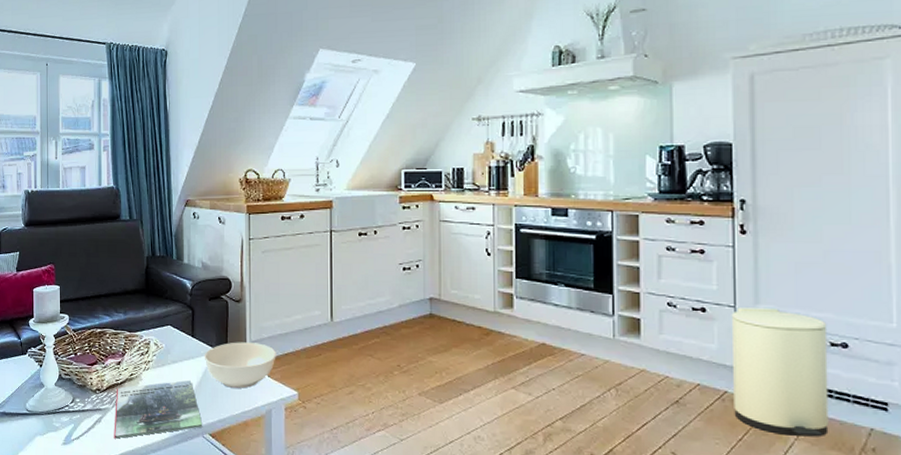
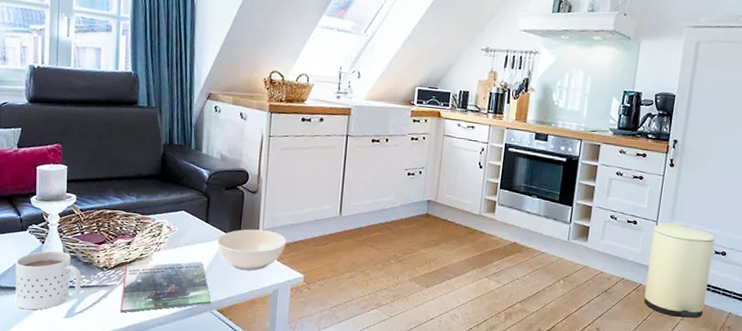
mug: none [17,374,77,437] -> present [15,250,82,310]

